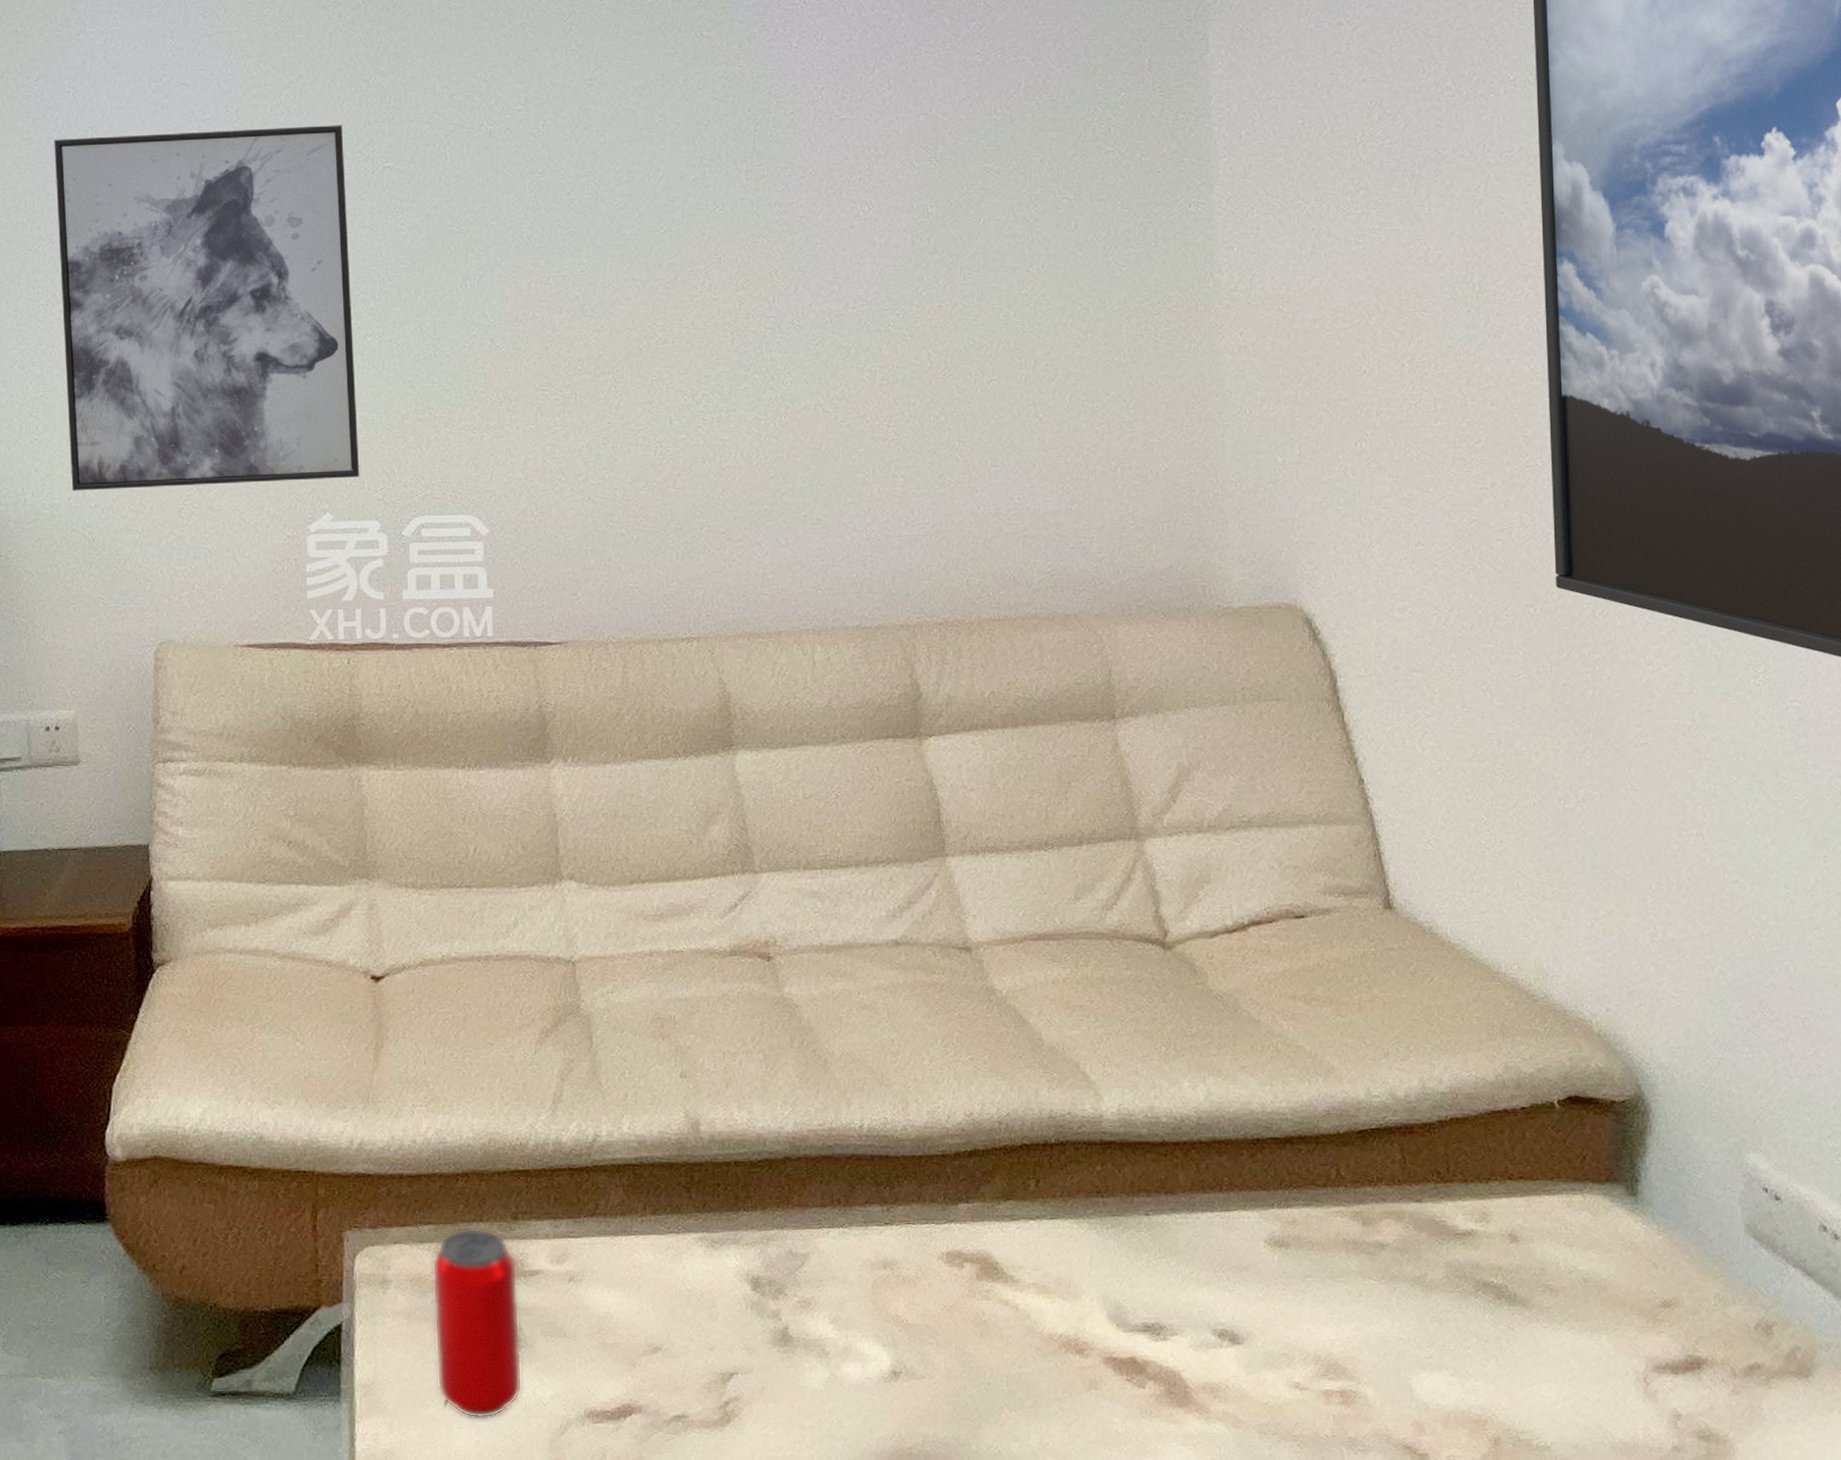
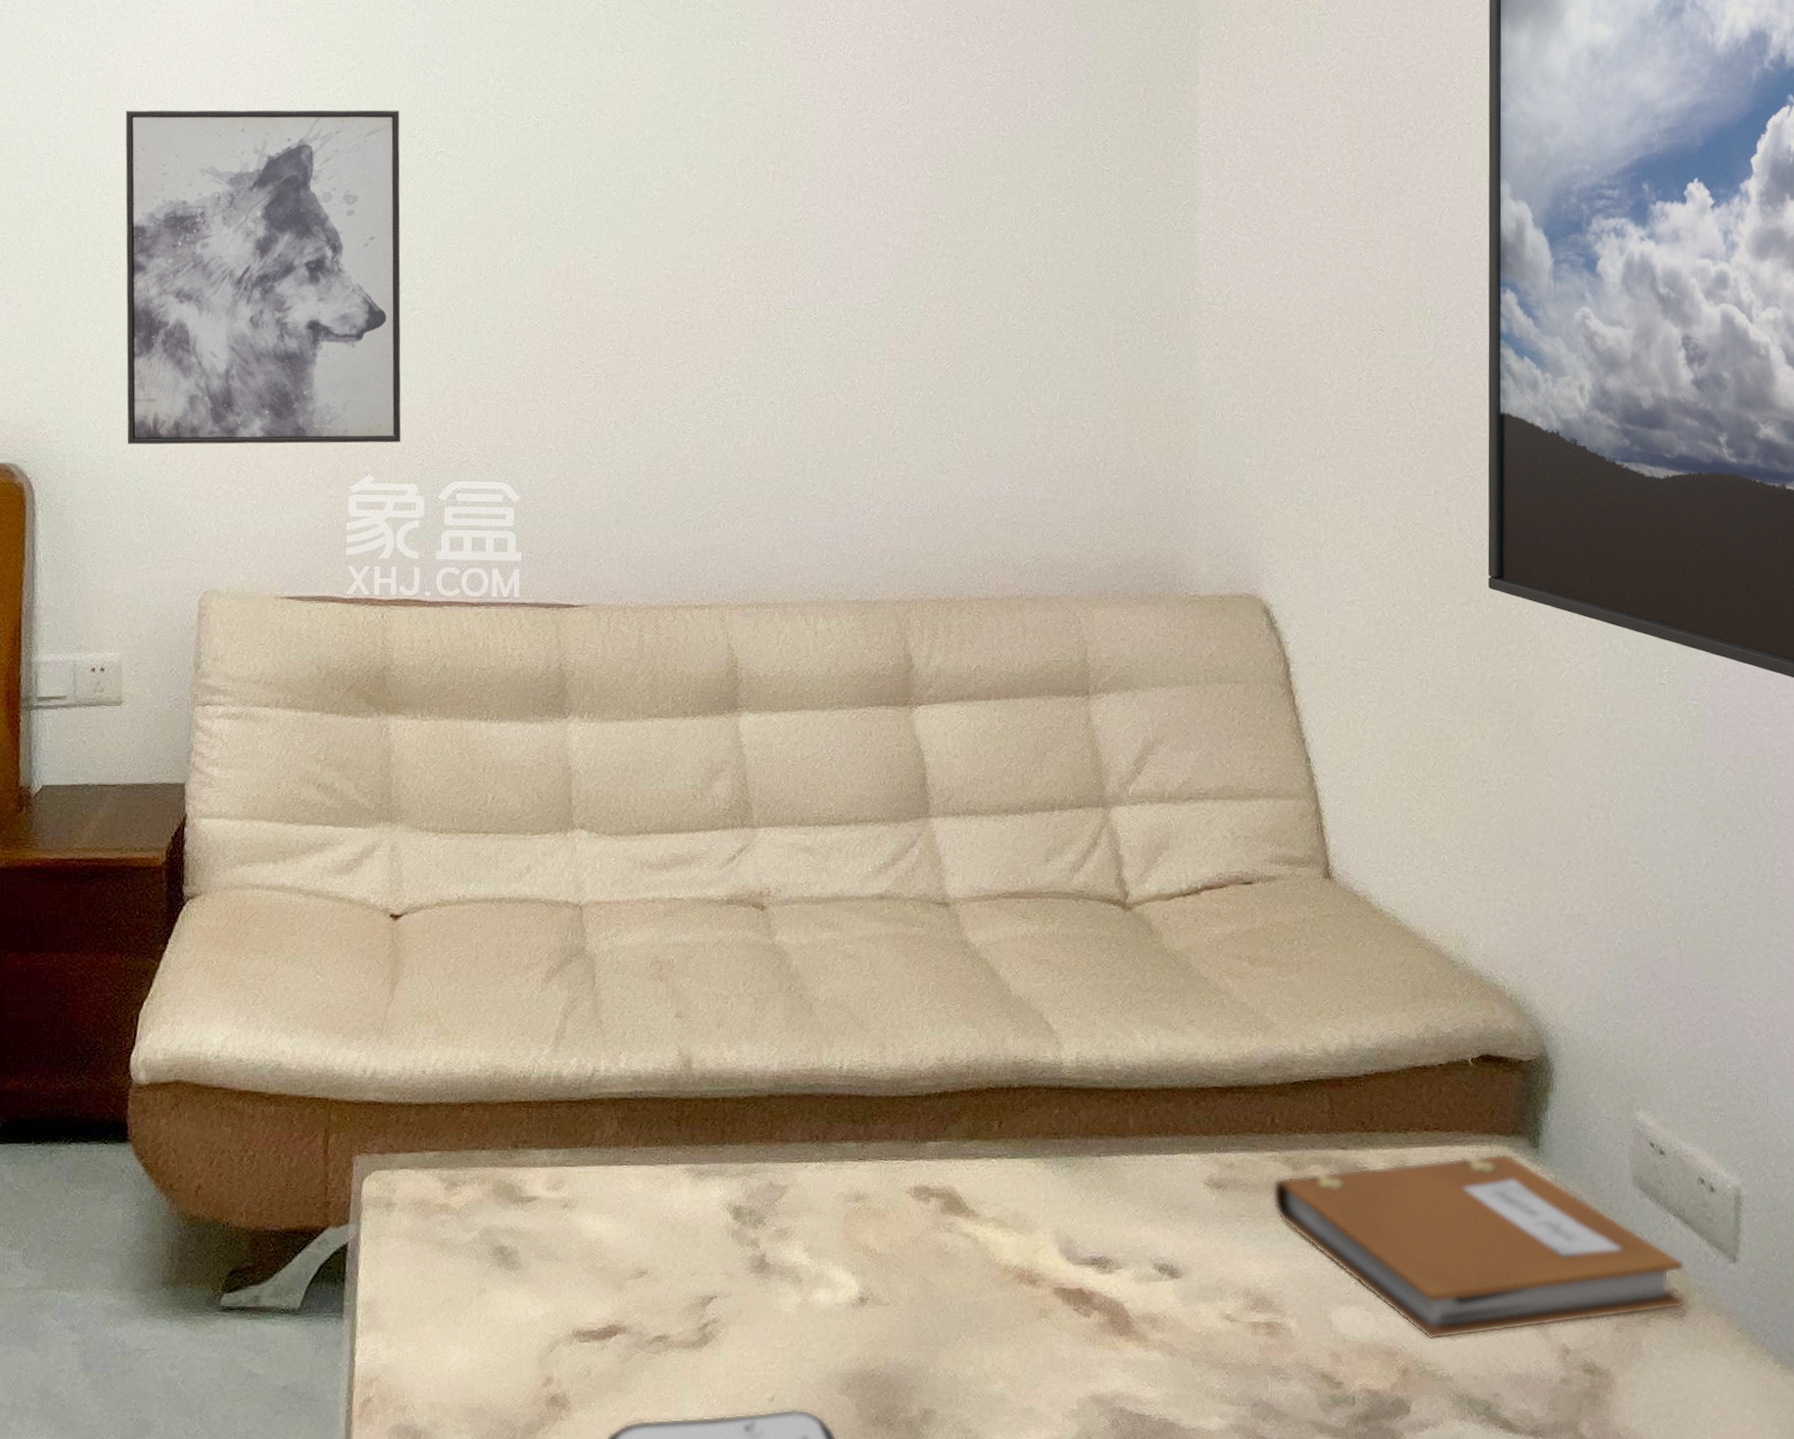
can: present [432,1228,523,1419] -> none [434,1156,516,1336]
notebook: none [1340,1203,1809,1406] -> present [1272,1153,1685,1340]

